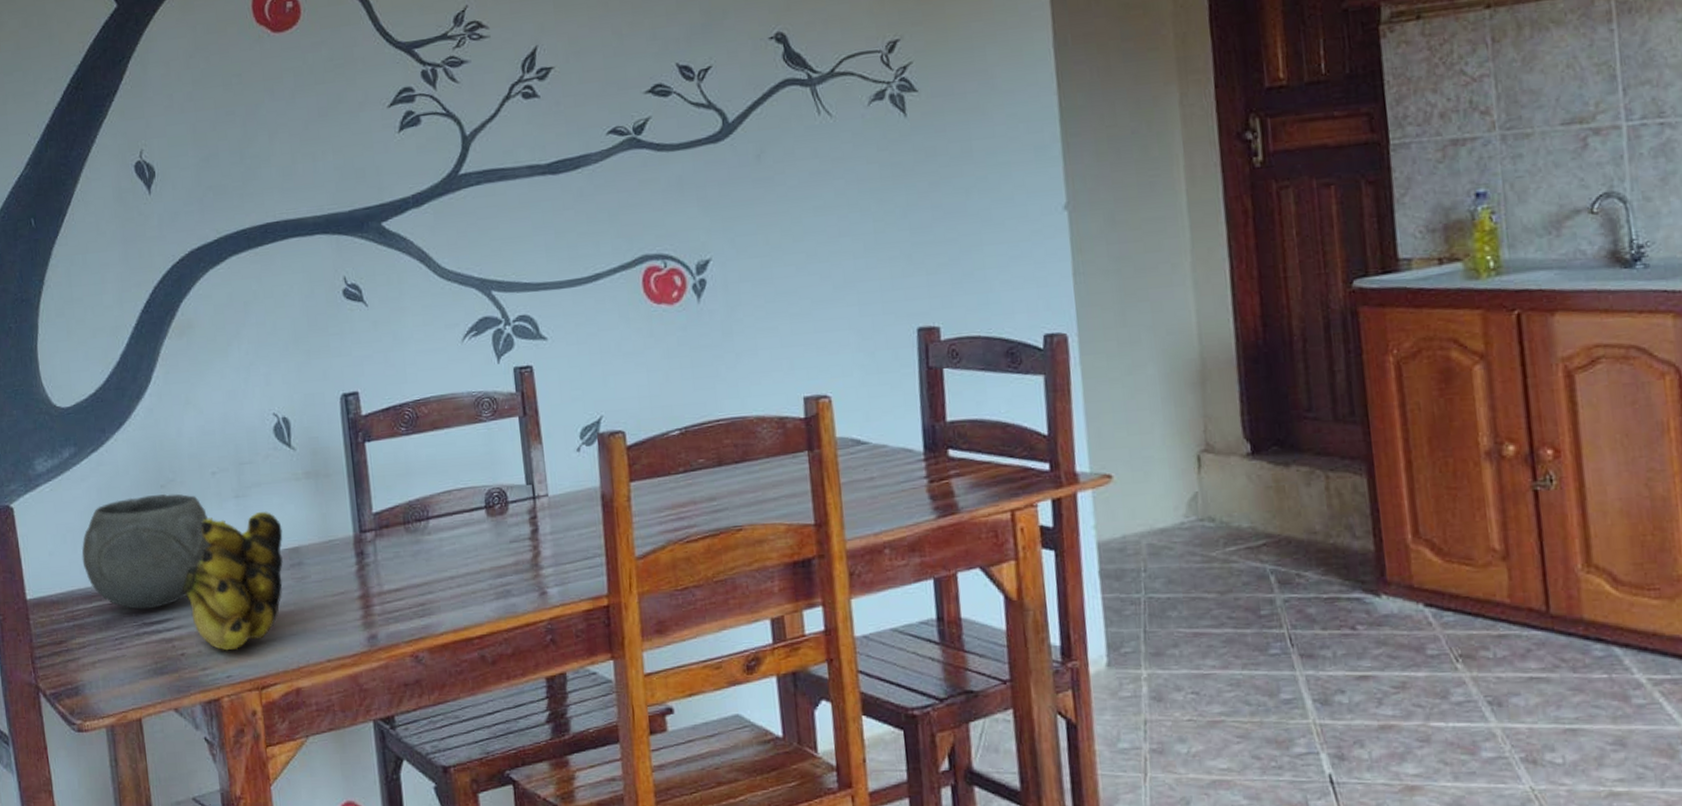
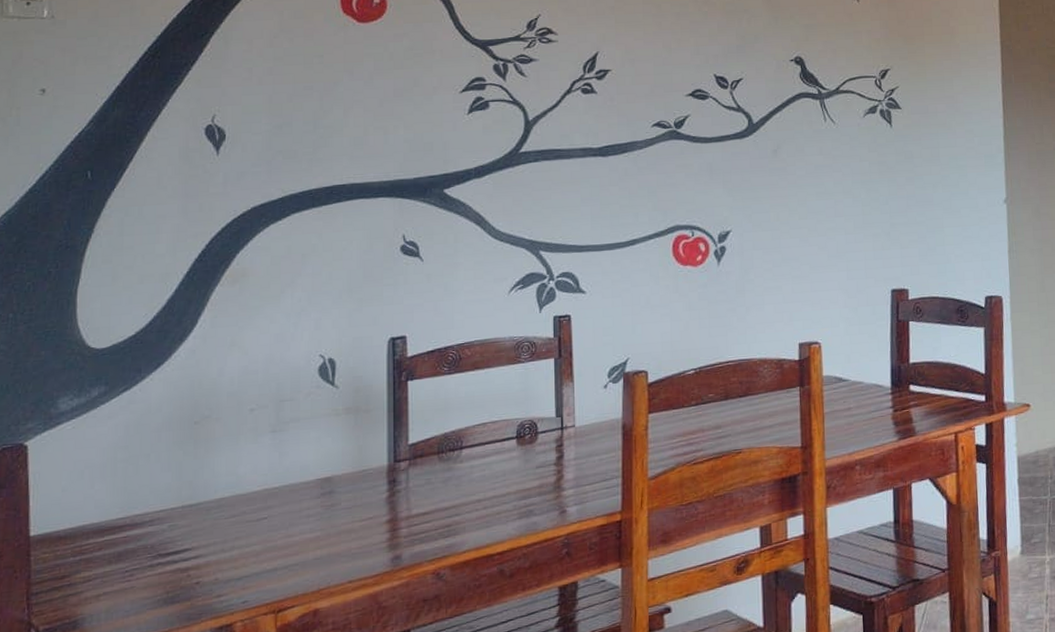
bowl: present [81,493,211,610] -> none [99,429,242,542]
banana: present [181,511,283,651] -> none [204,444,317,578]

